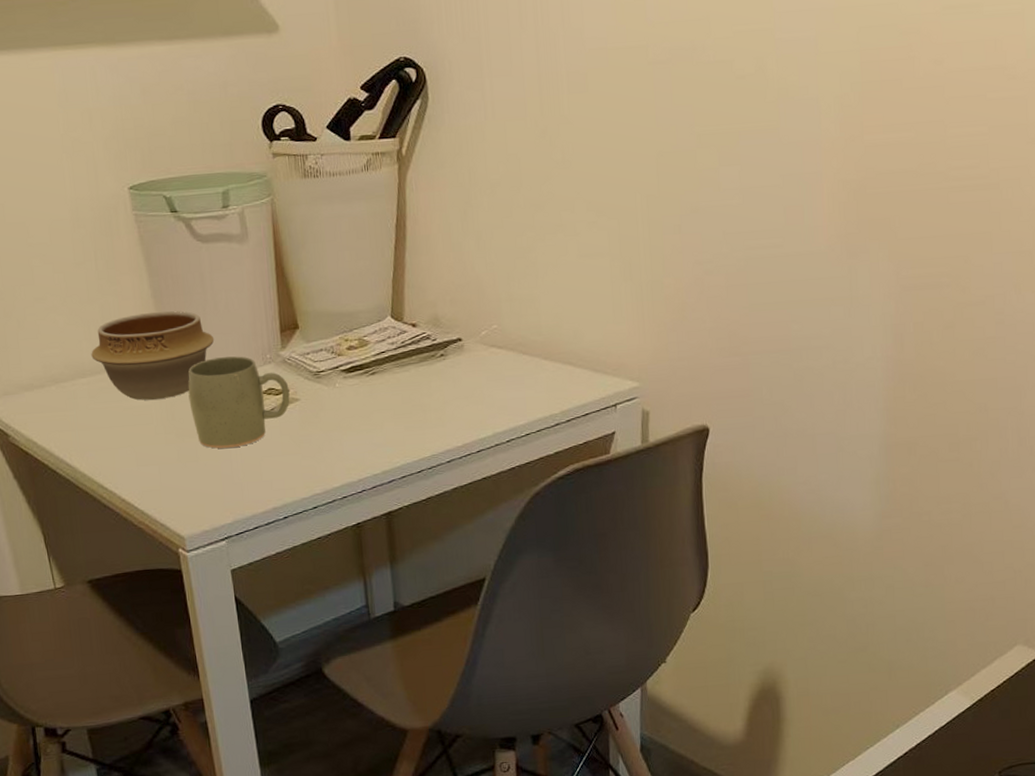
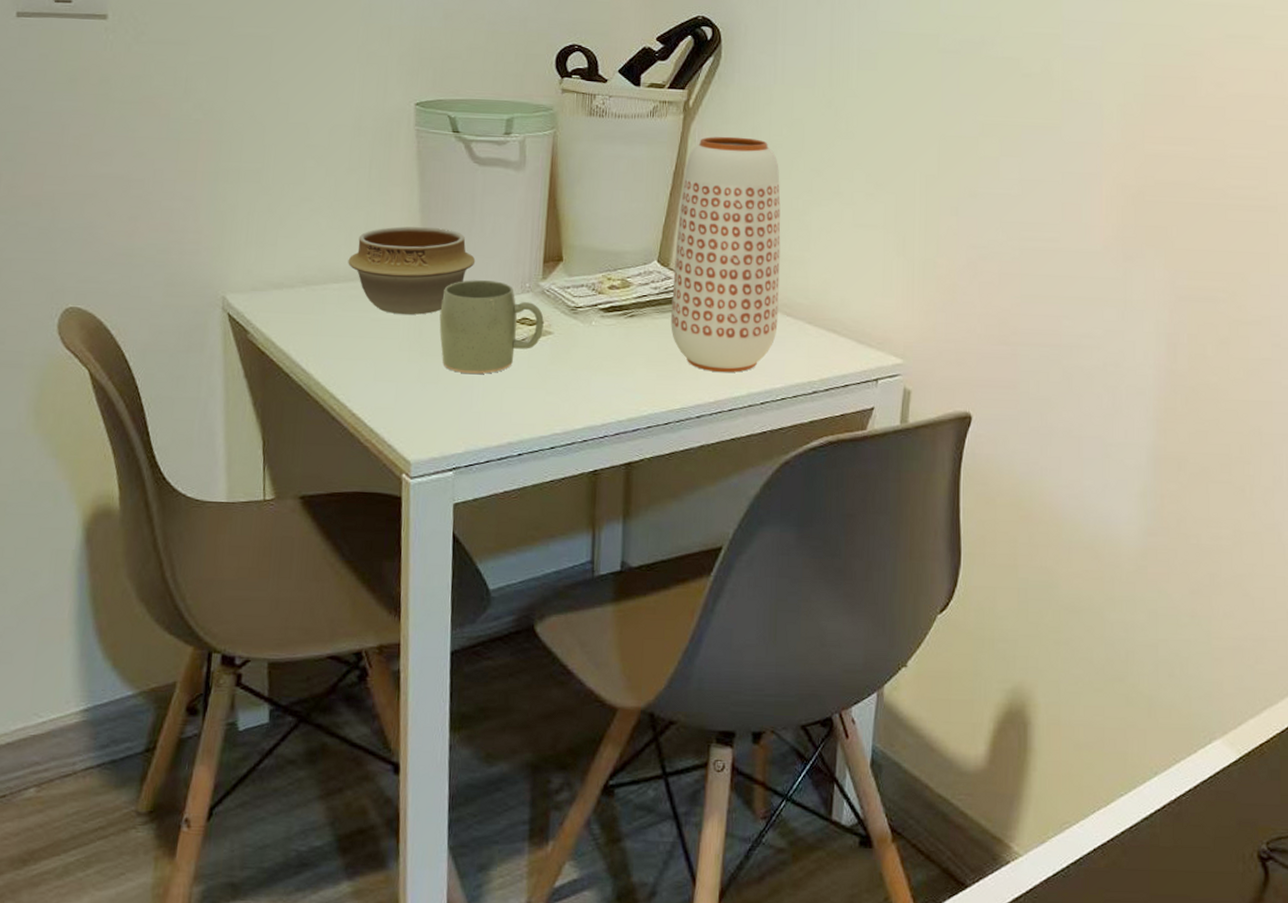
vase: none [406,180,515,417] -> present [671,136,781,372]

